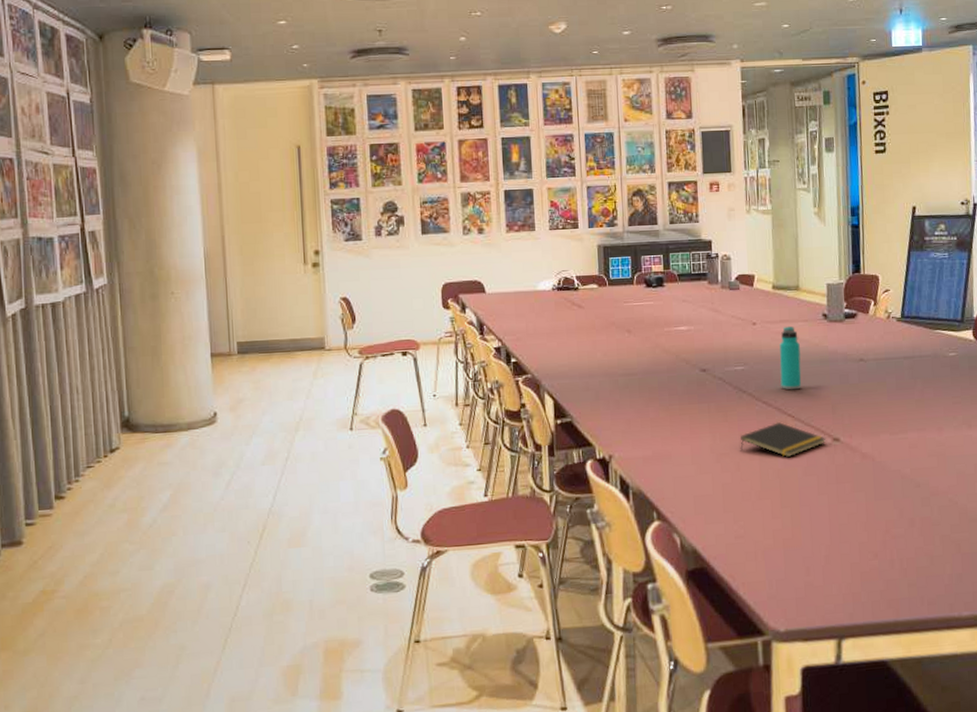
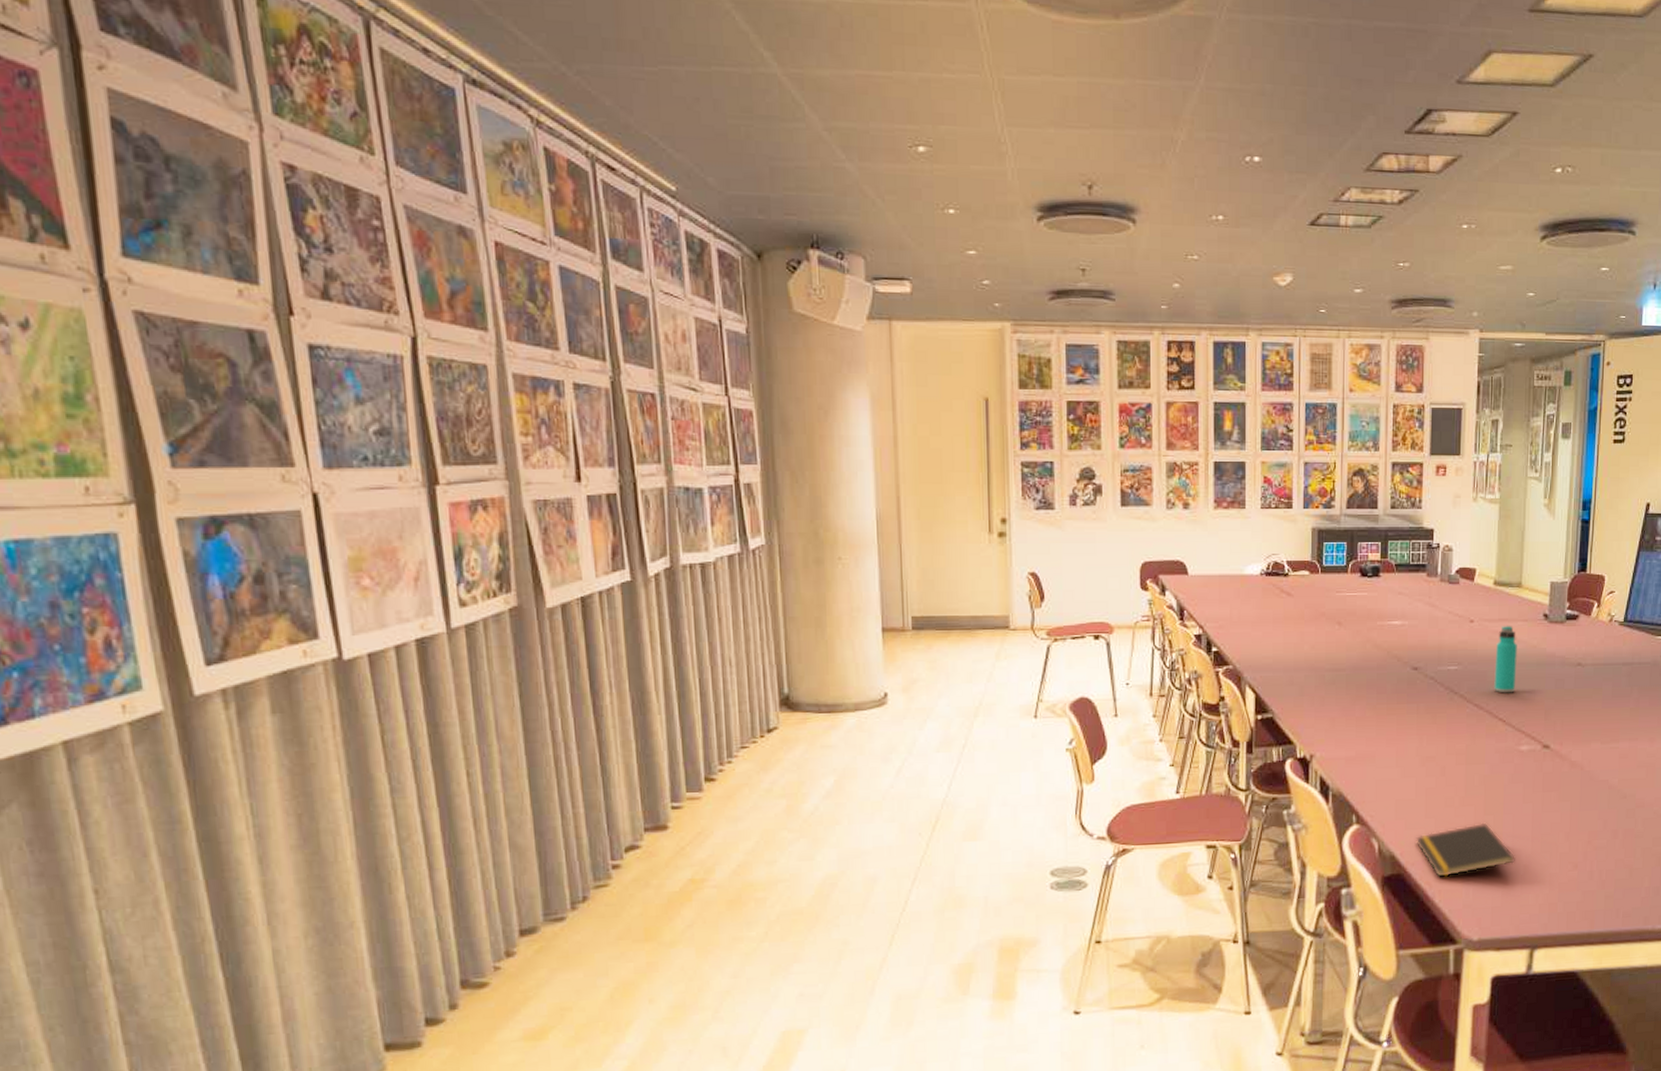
notepad: none [716,515,815,571] -> present [1416,822,1515,878]
notepad: present [740,422,826,458] -> none [1447,726,1536,764]

